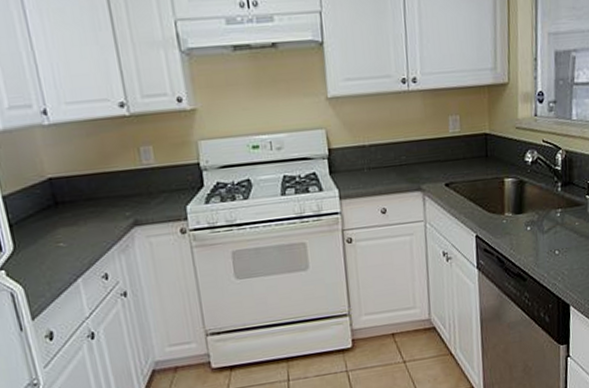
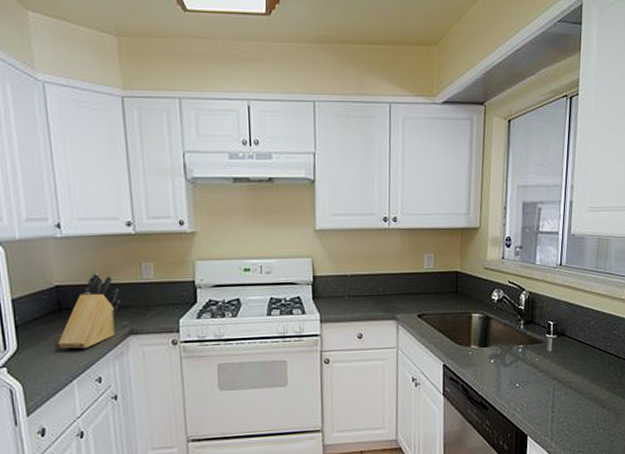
knife block: none [57,161,121,246] -> present [58,272,121,349]

